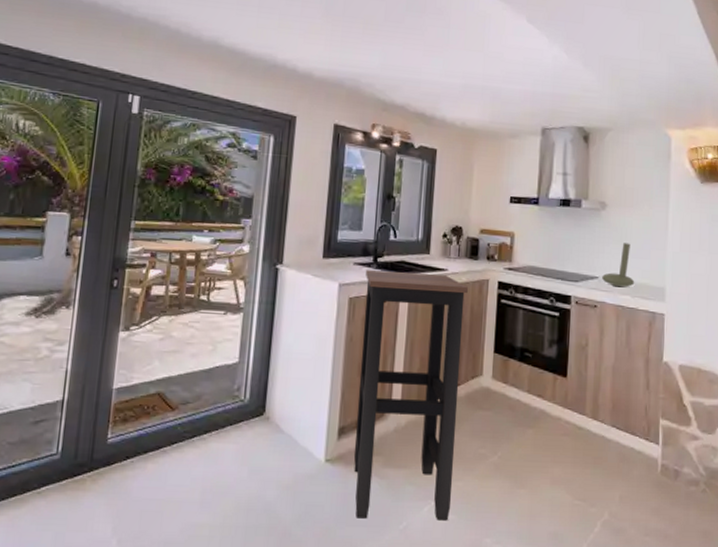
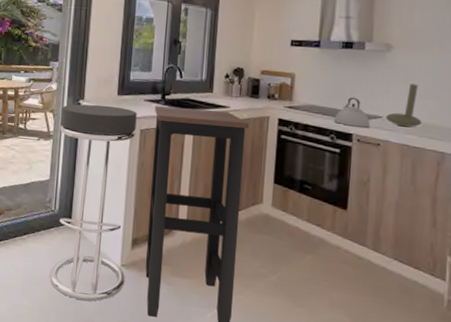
bar stool: none [236,269,345,509] -> present [49,104,137,301]
kettle: none [553,257,587,289] -> present [334,97,370,128]

